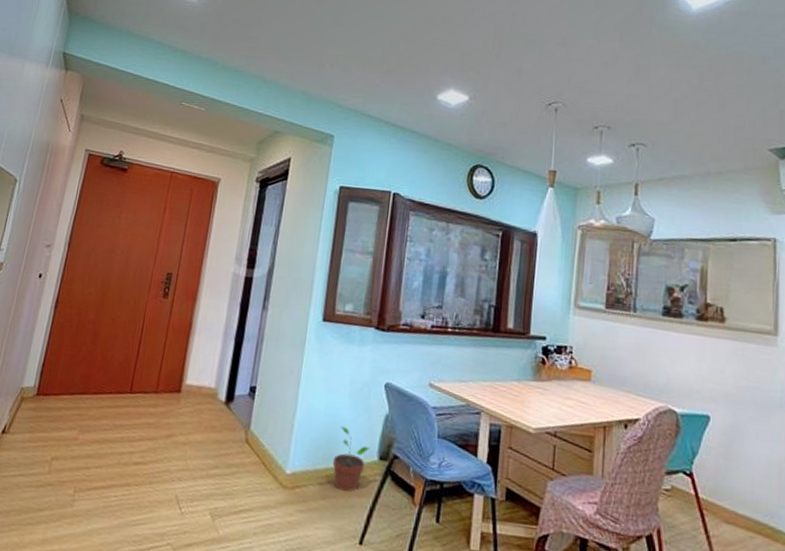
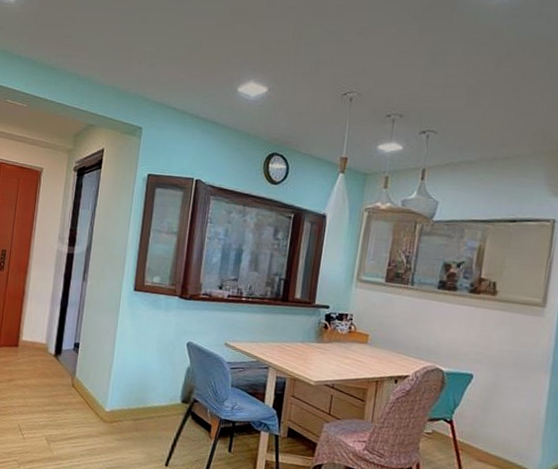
potted plant: present [332,426,370,492] -> none [143,376,175,426]

